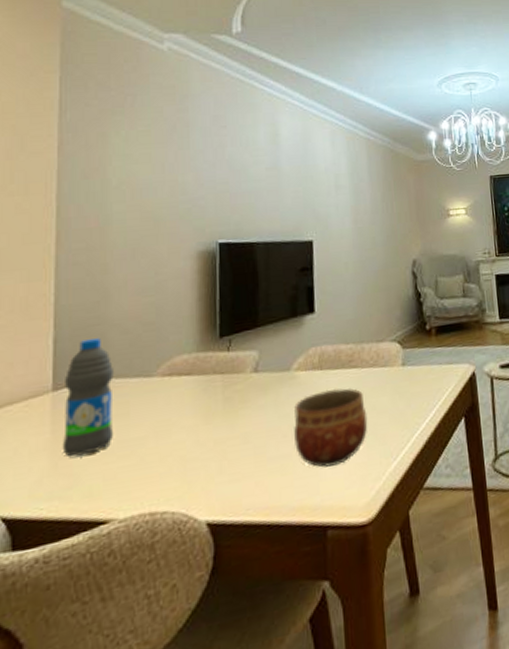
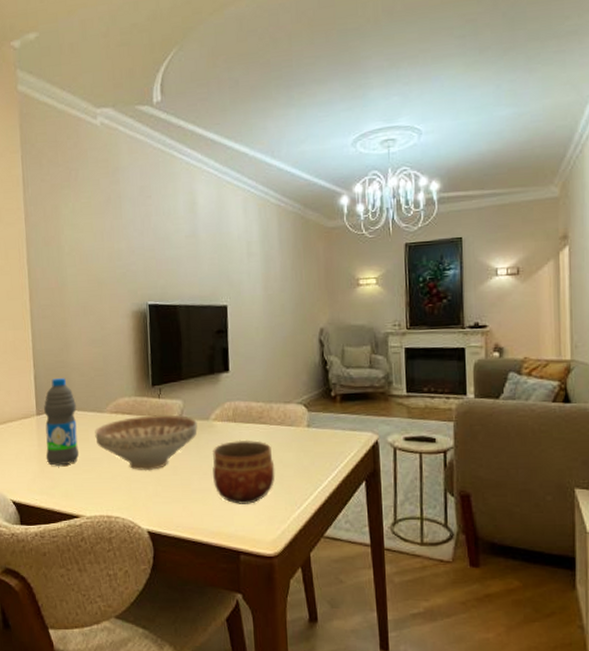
decorative bowl: none [138,369,276,445] -> present [95,415,198,471]

